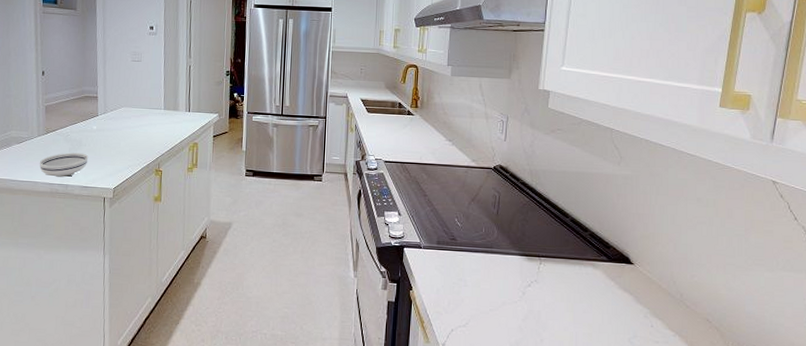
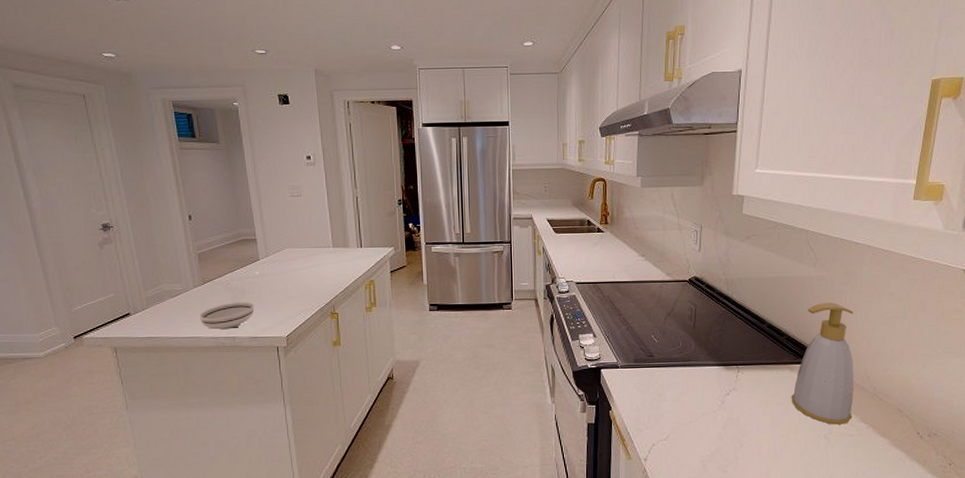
soap bottle: none [594,202,659,329] -> present [791,302,854,425]

